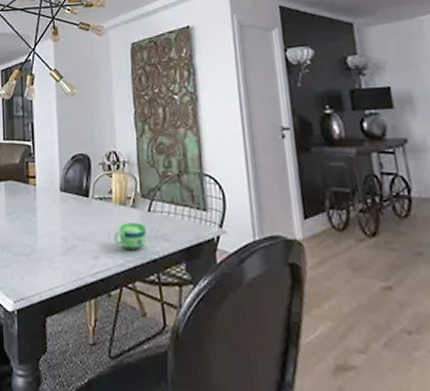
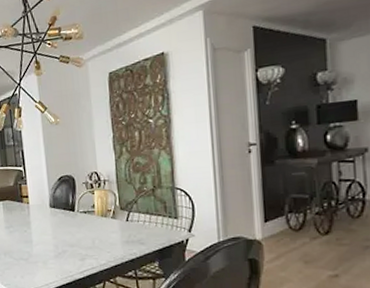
cup: present [113,223,147,249] -> none [96,230,125,252]

